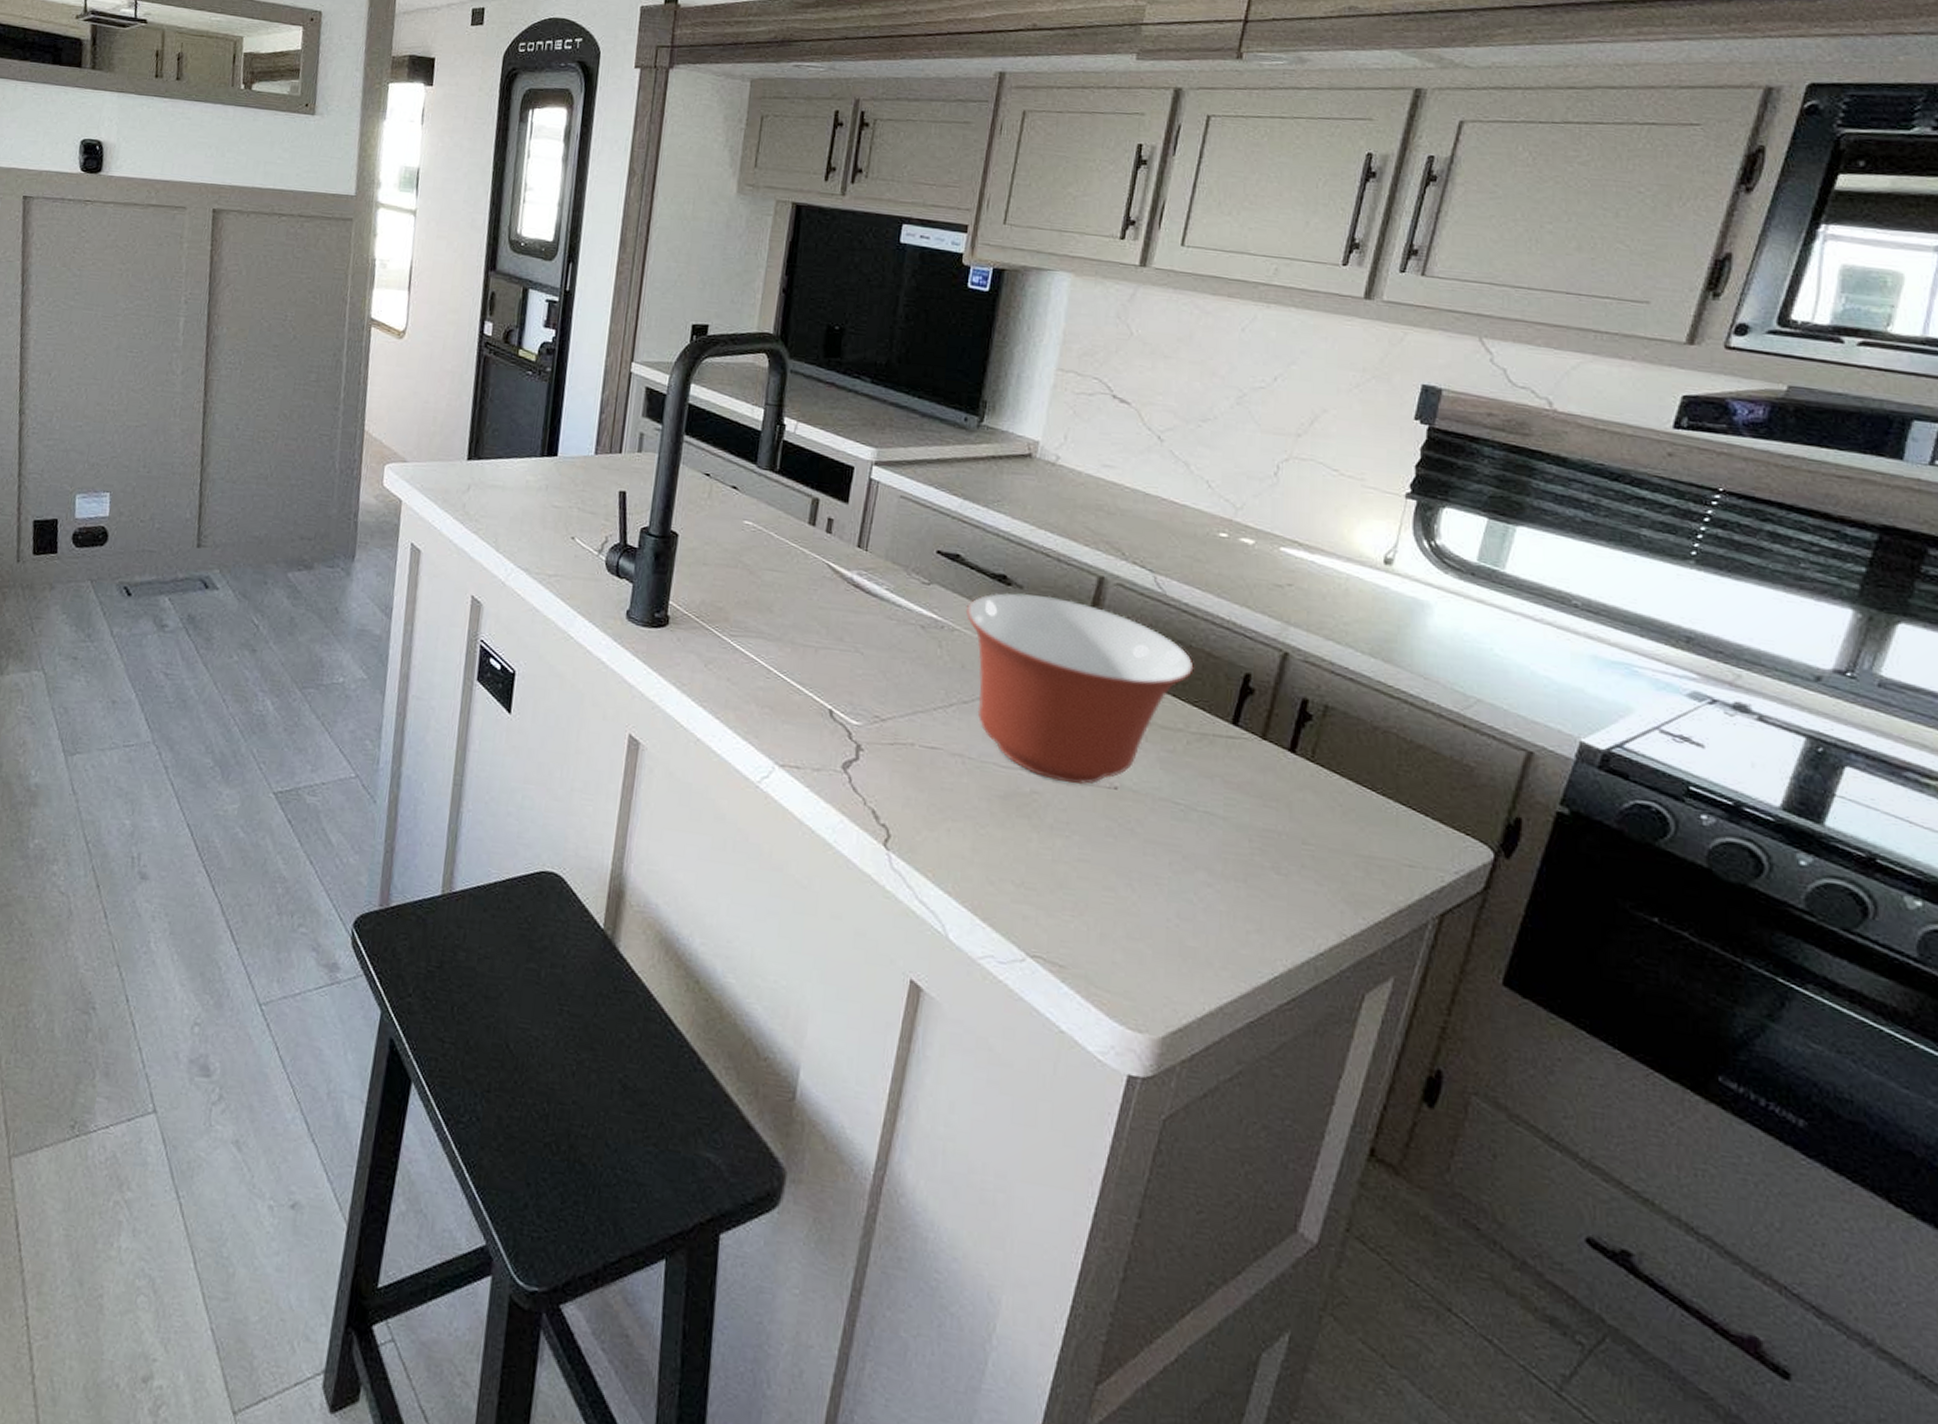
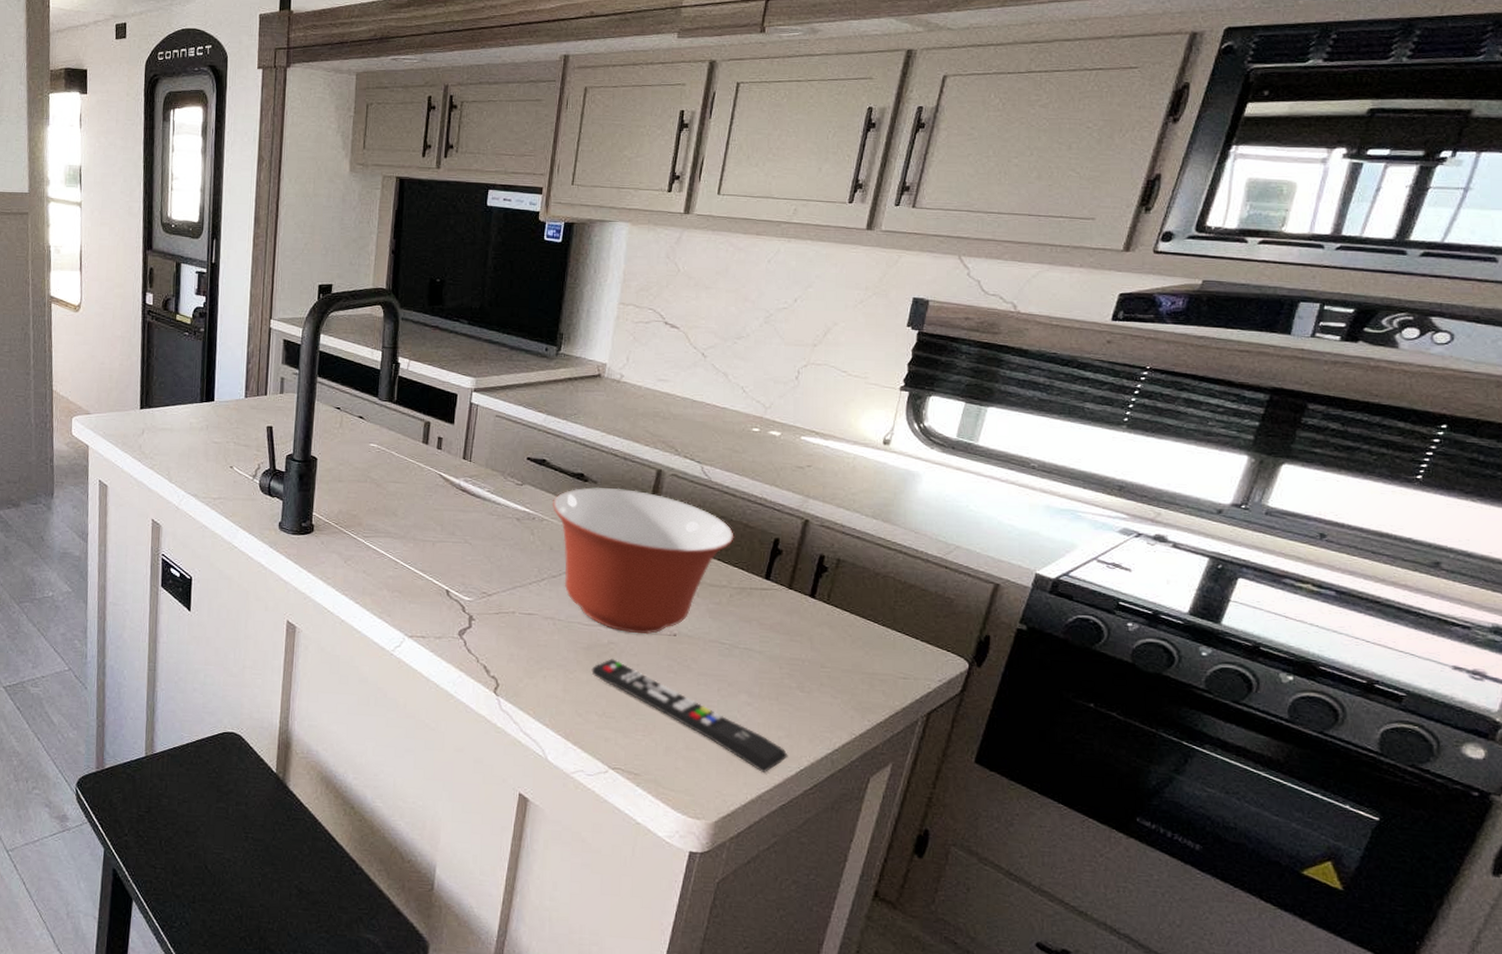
remote control: none [1008,812,1259,978] -> present [591,659,788,774]

